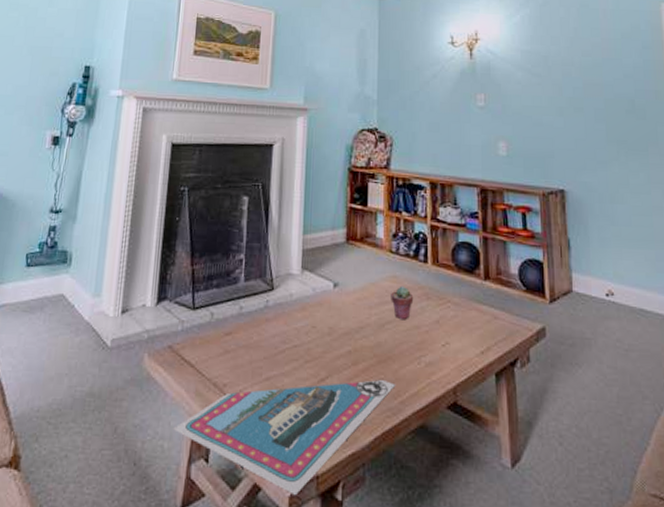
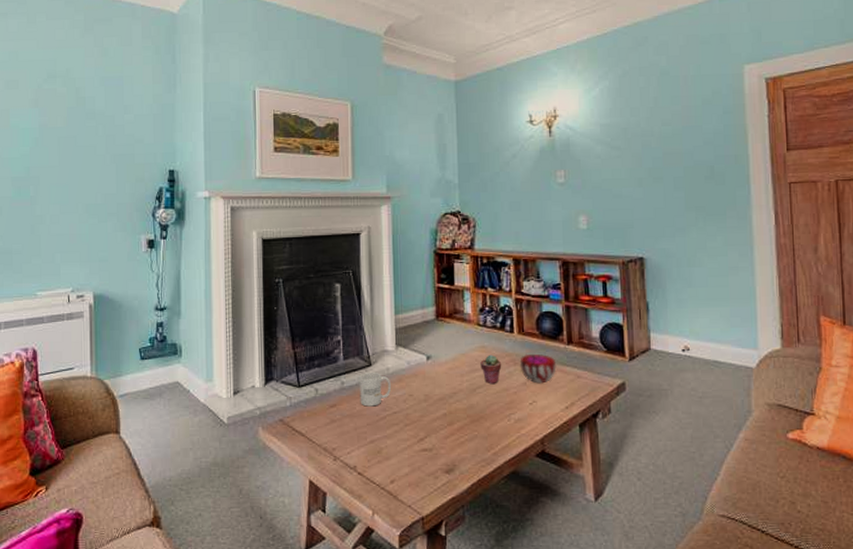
postcard: present [173,380,396,495] -> none [291,436,489,533]
mug: none [258,297,294,338] -> present [359,371,392,407]
decorative bowl: none [433,287,472,323] -> present [519,353,557,384]

